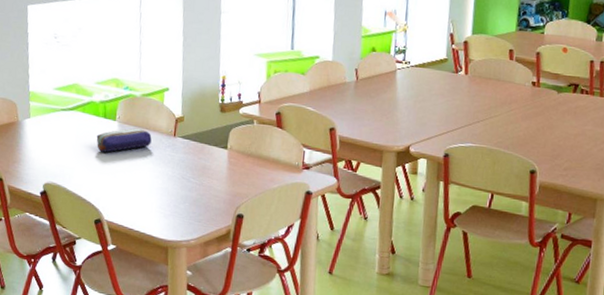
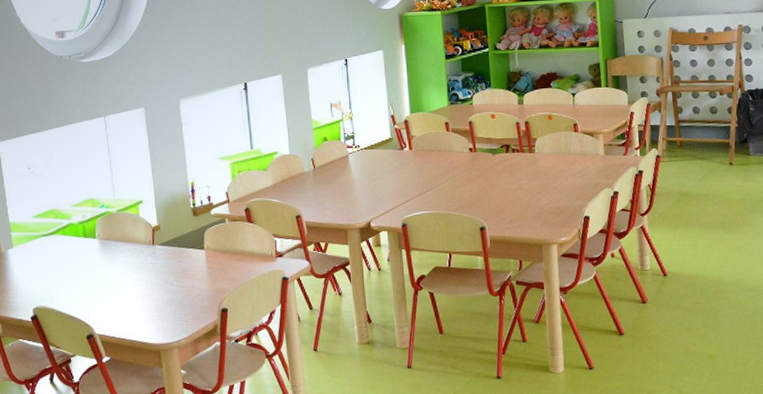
pencil case: present [96,128,152,153] -> none [79,242,132,270]

